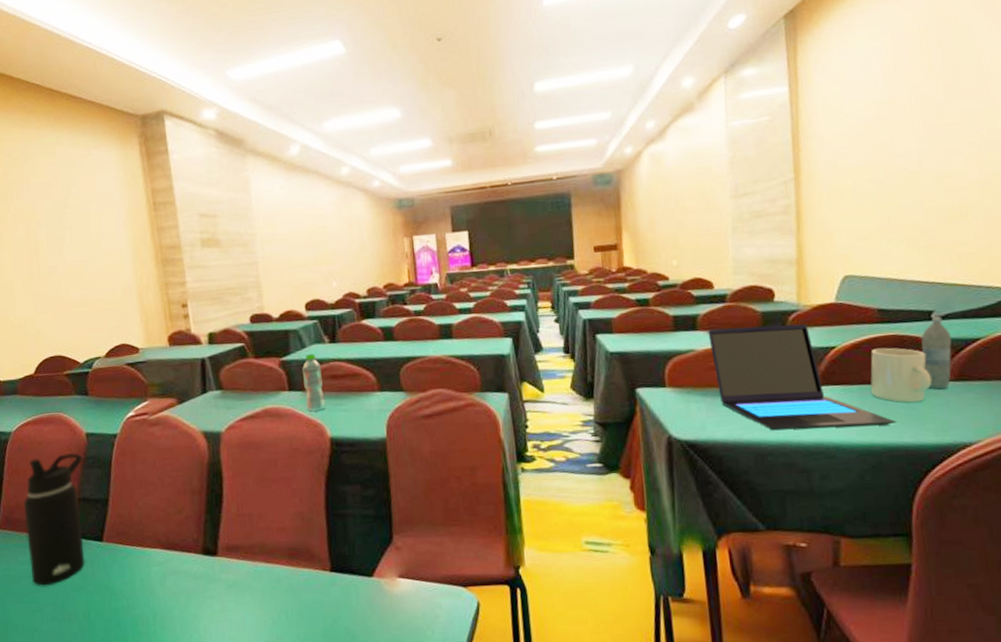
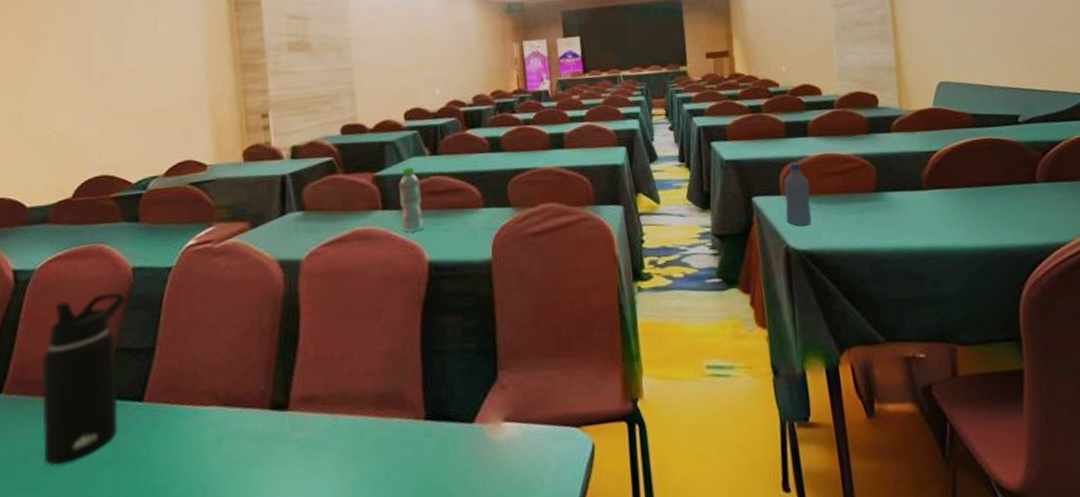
water bottle: none [668,355,697,418] -> present [783,162,812,227]
laptop: present [708,323,897,431] -> none [818,128,998,237]
cup: present [870,347,932,403] -> none [968,151,1025,205]
water bottle: present [921,317,952,390] -> none [1011,121,1041,191]

